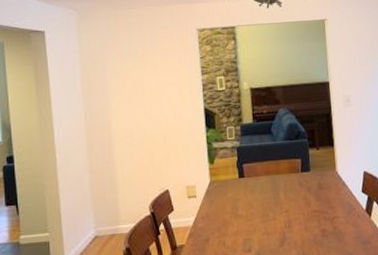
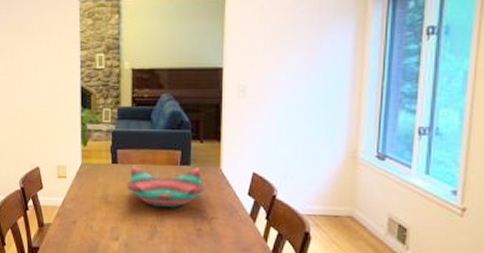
decorative bowl: none [254,172,326,215] -> present [127,166,206,208]

